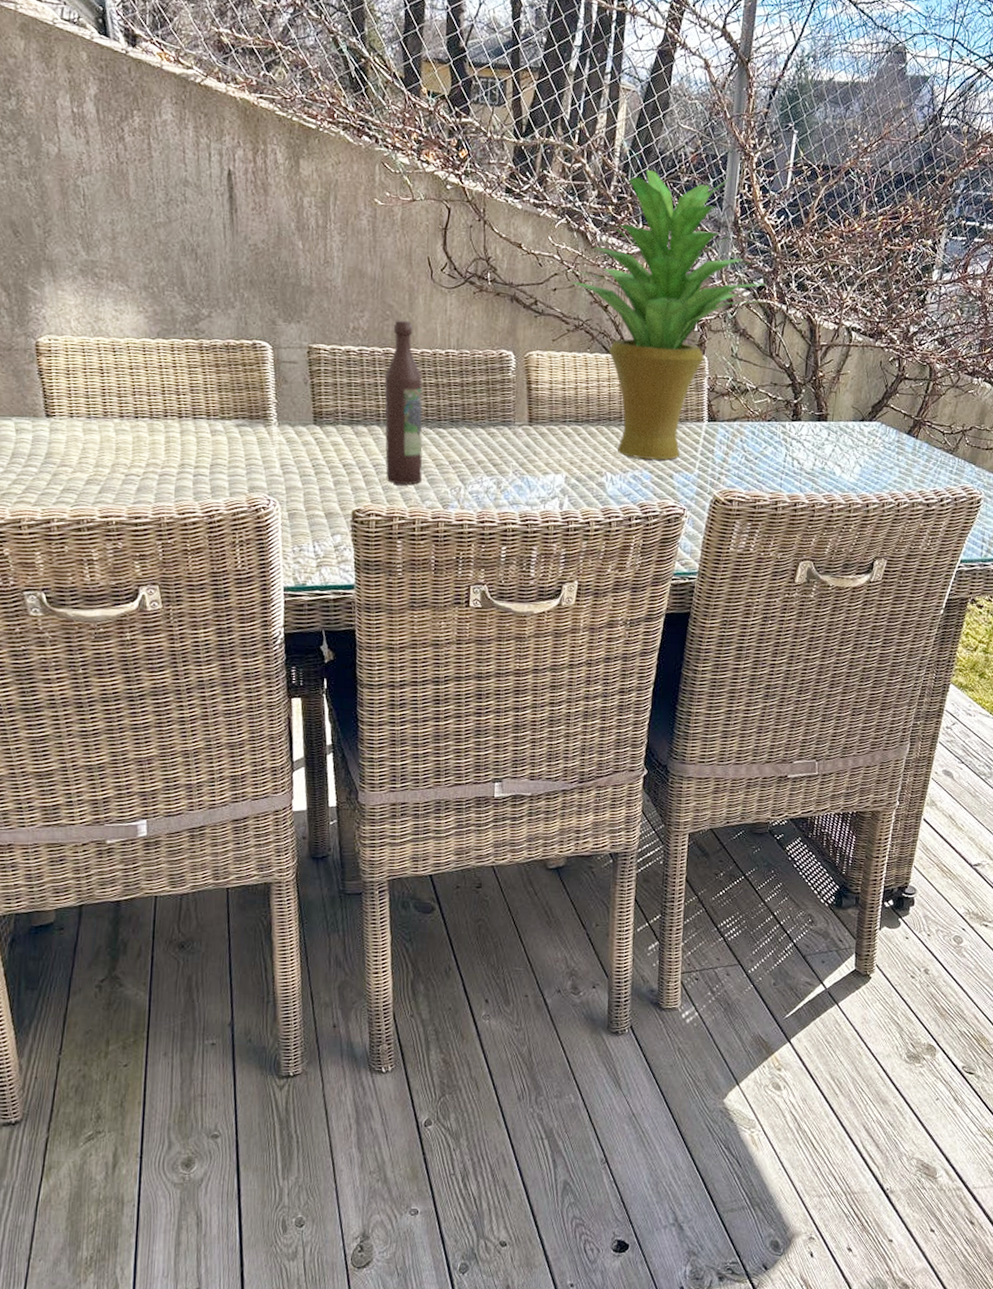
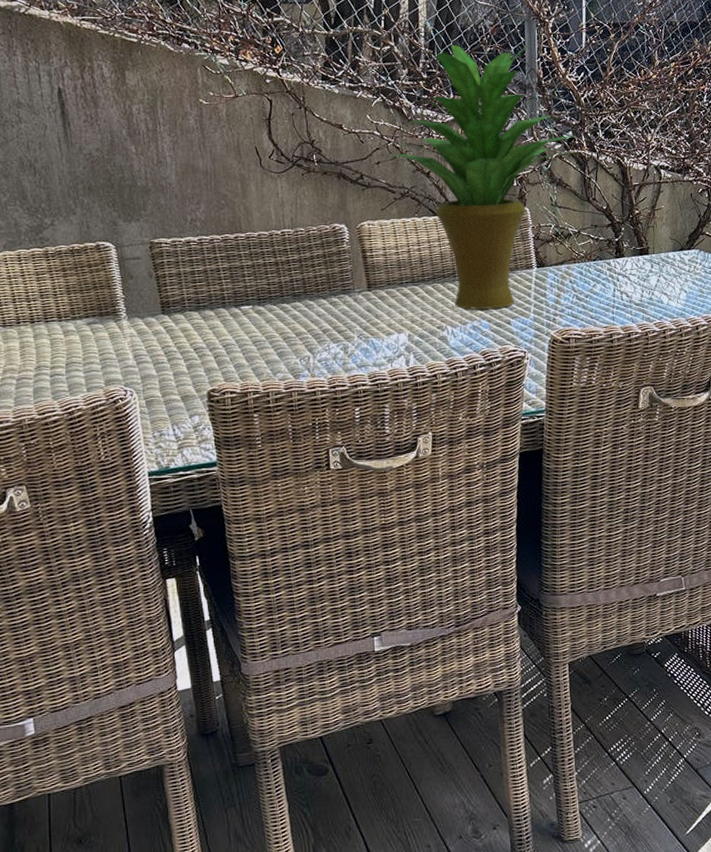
wine bottle: present [384,320,423,485] -> none [225,207,271,361]

